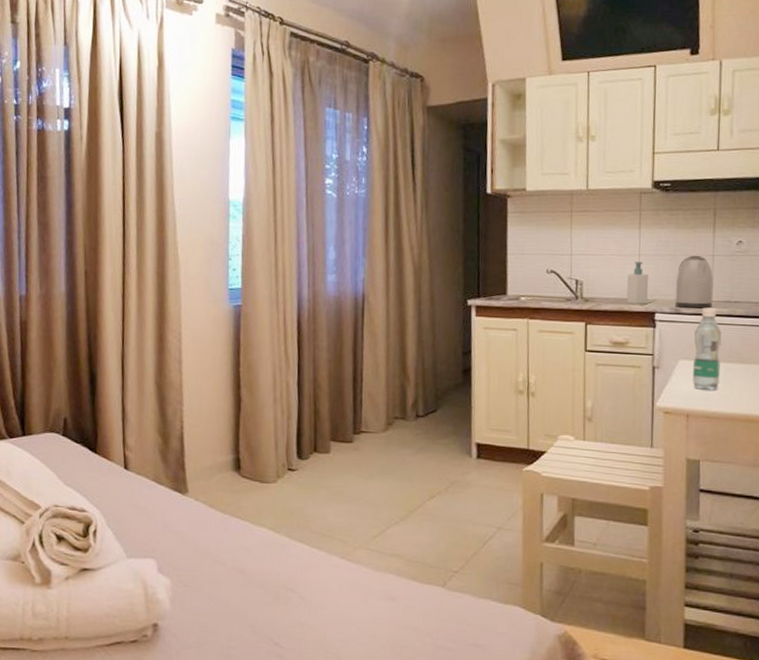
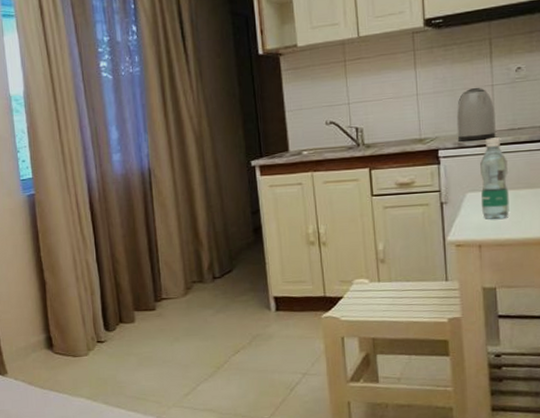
soap bottle: present [627,262,649,305] -> none [407,101,430,145]

